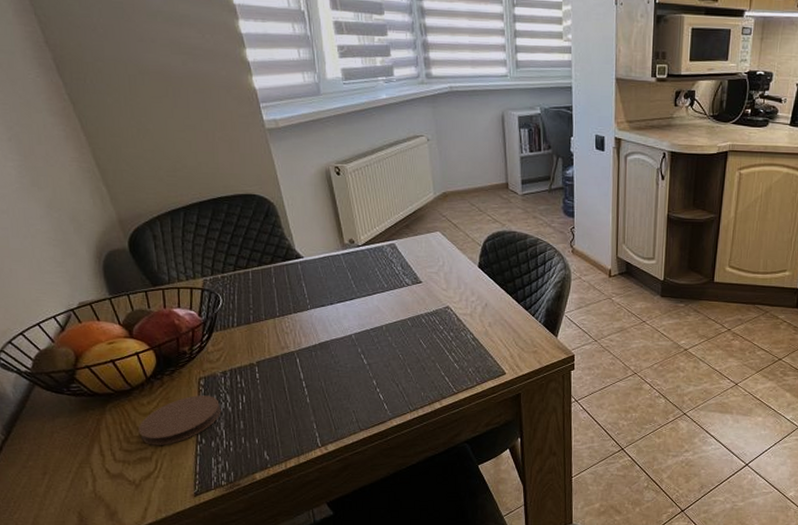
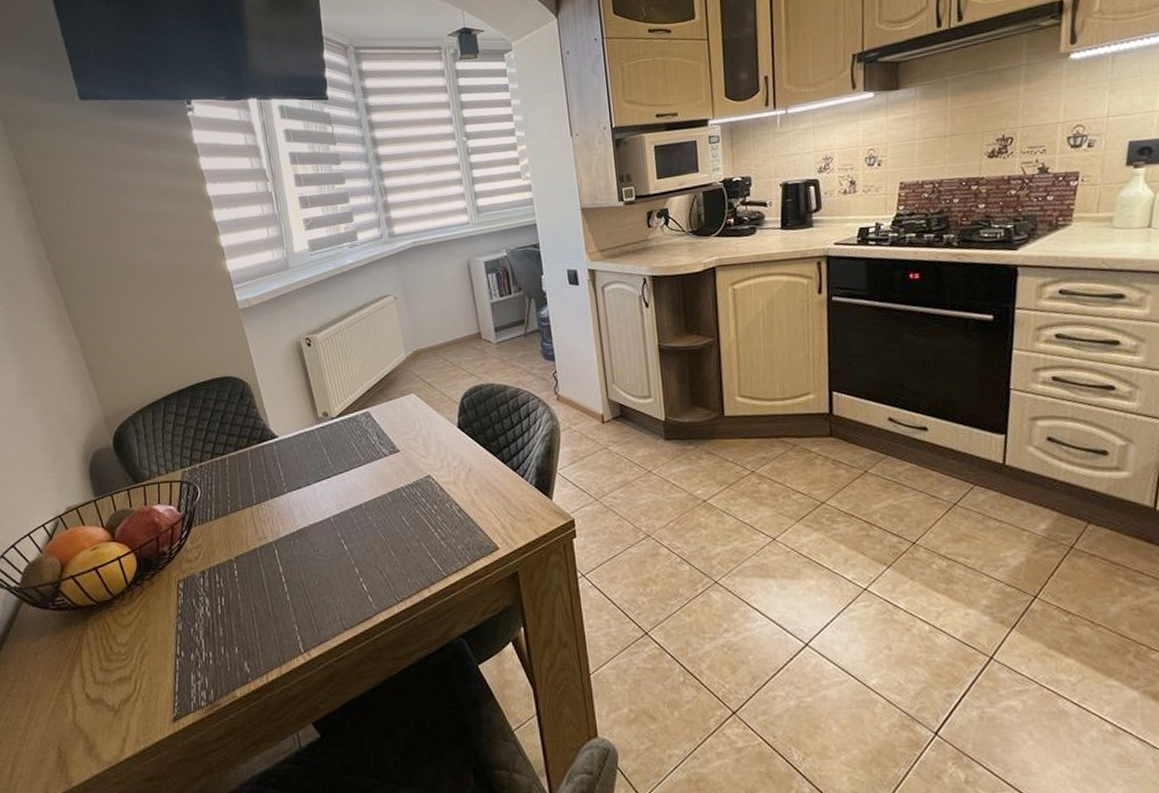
coaster: present [138,395,221,445] -> none [118,600,200,662]

